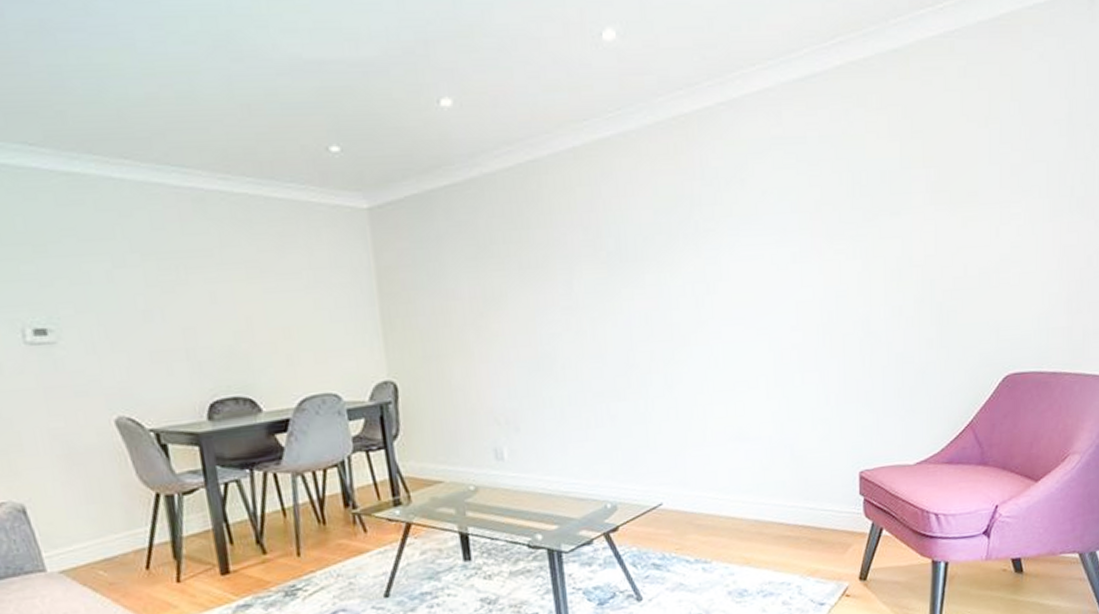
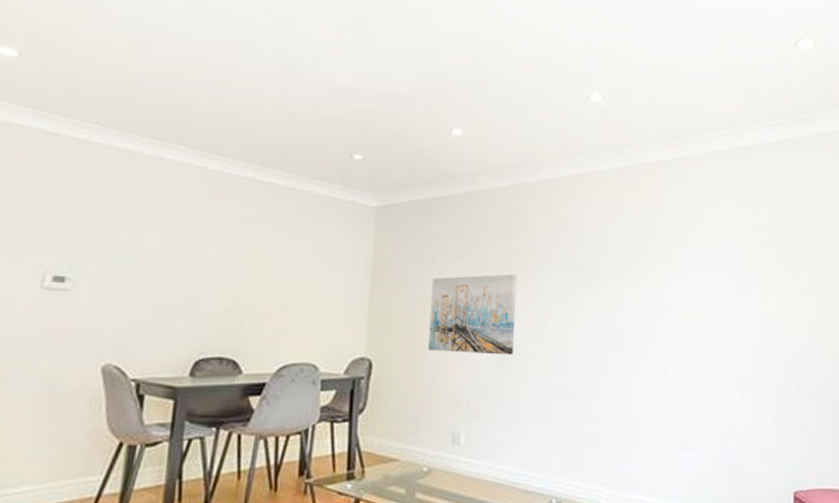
wall art: none [446,270,547,366] -> present [428,274,517,355]

